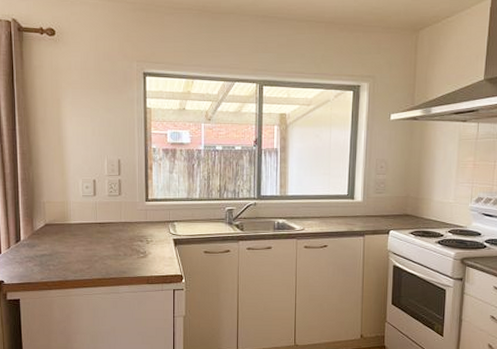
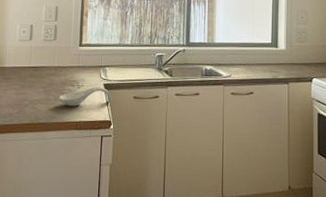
spoon rest: none [128,242,182,262] -> present [59,86,112,107]

